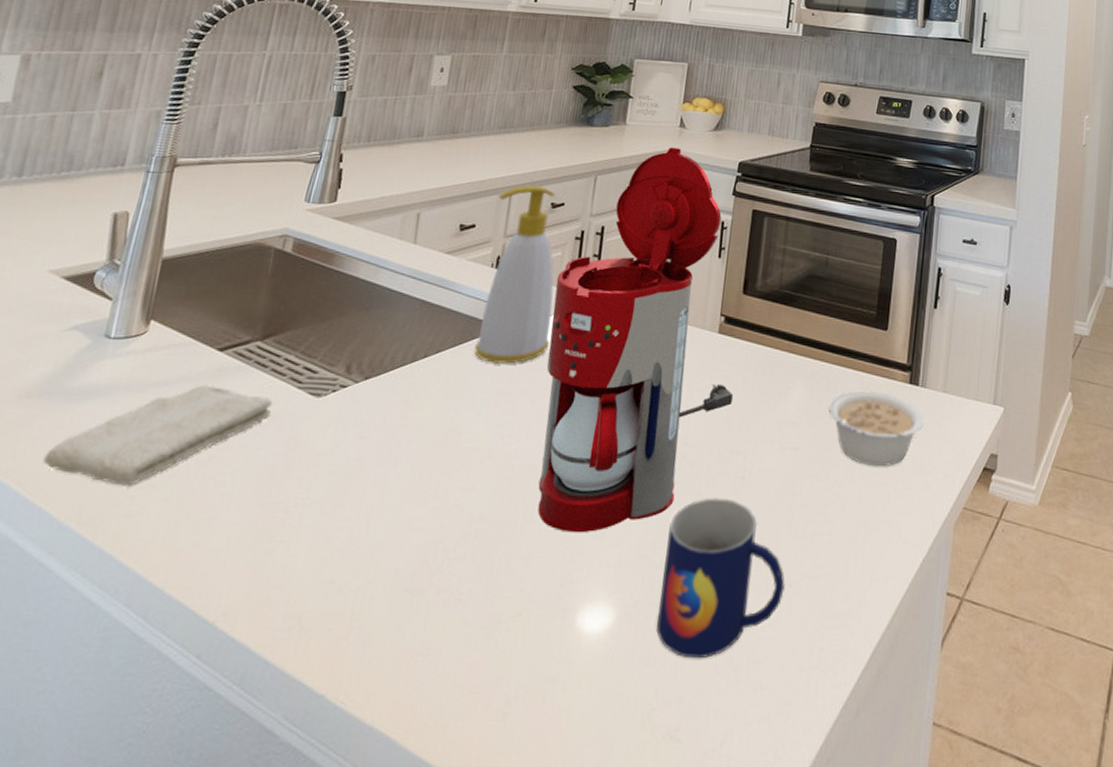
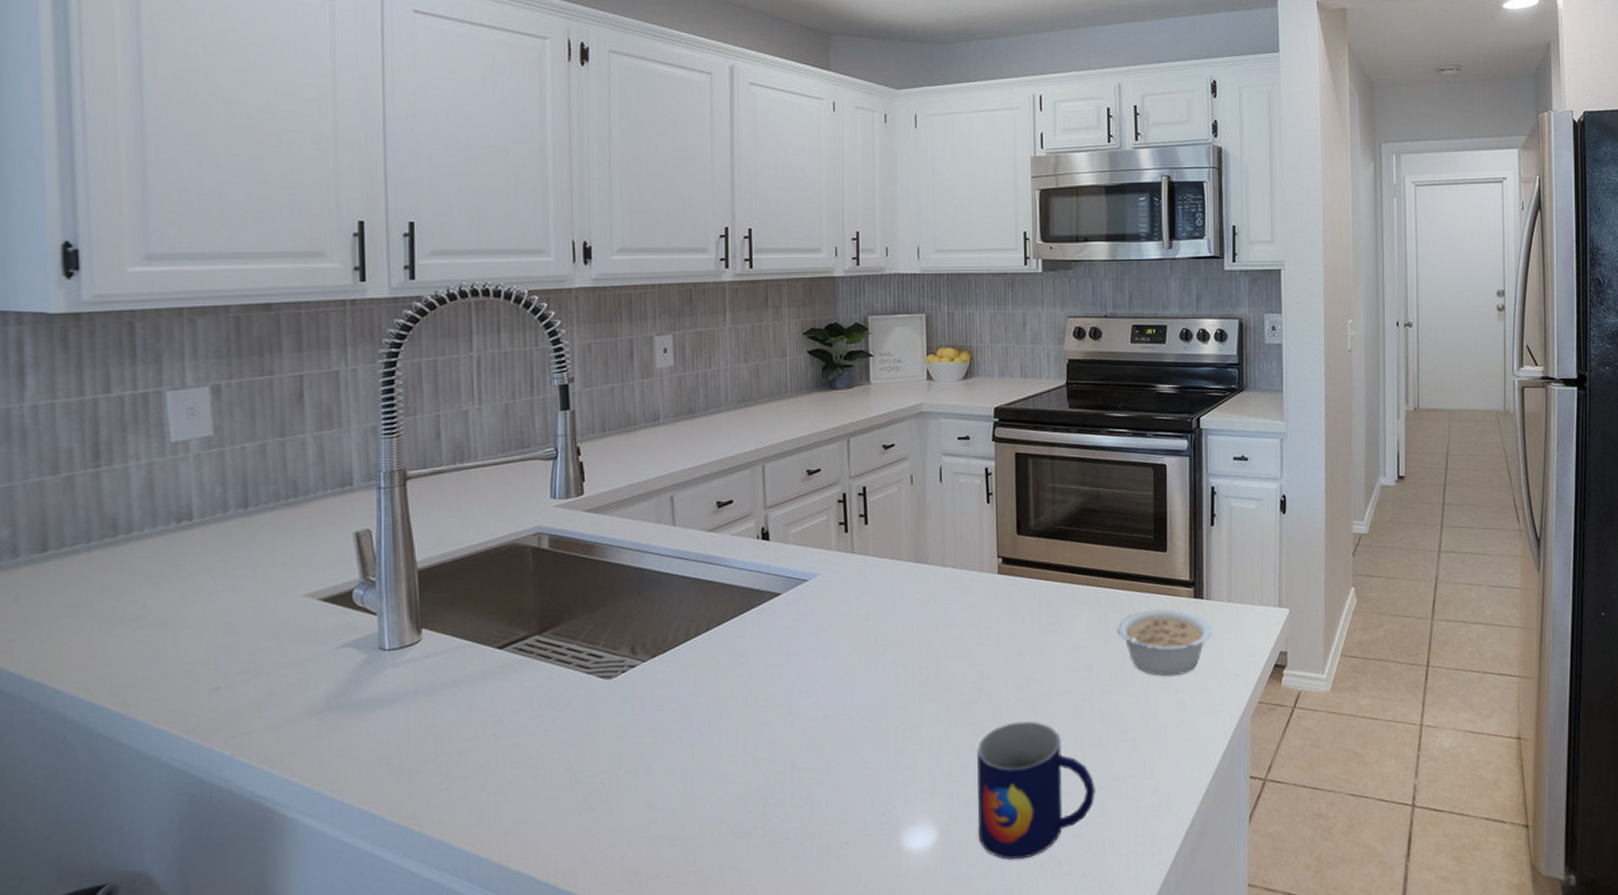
washcloth: present [43,384,272,486] -> none [350,680,566,780]
soap bottle: present [474,184,556,364] -> none [751,454,830,628]
coffee maker: present [537,147,734,533] -> none [826,401,1022,769]

